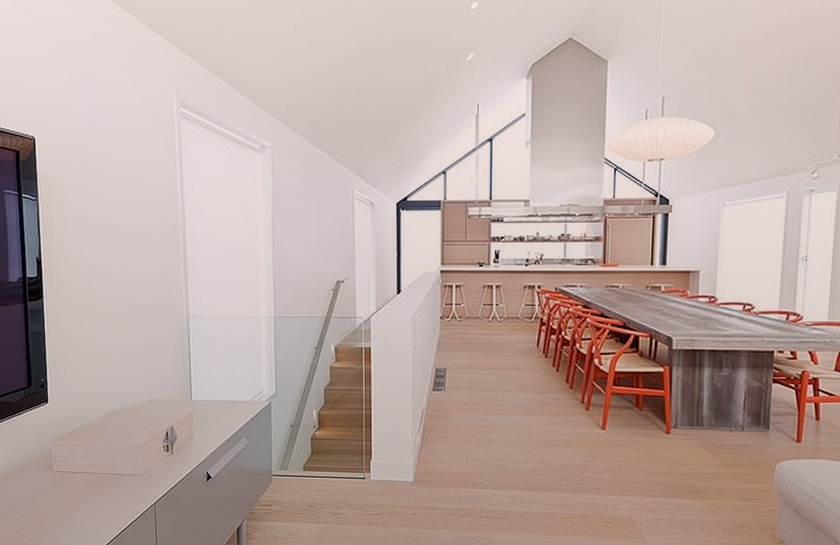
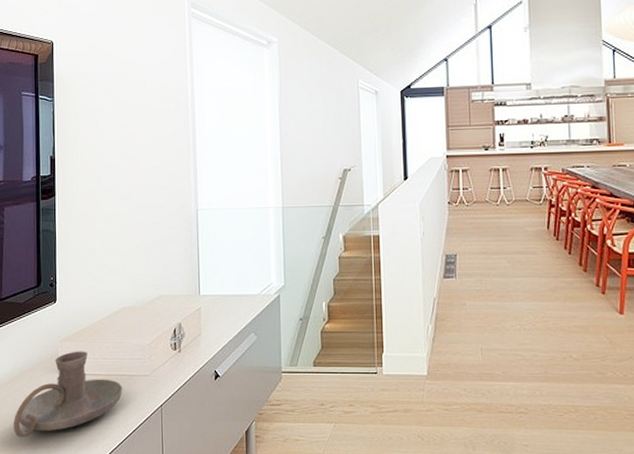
candle holder: none [9,450,117,530] -> present [13,351,123,438]

